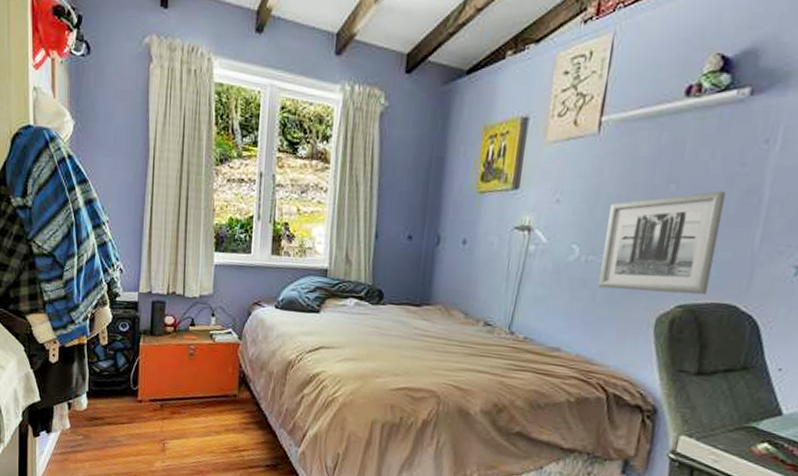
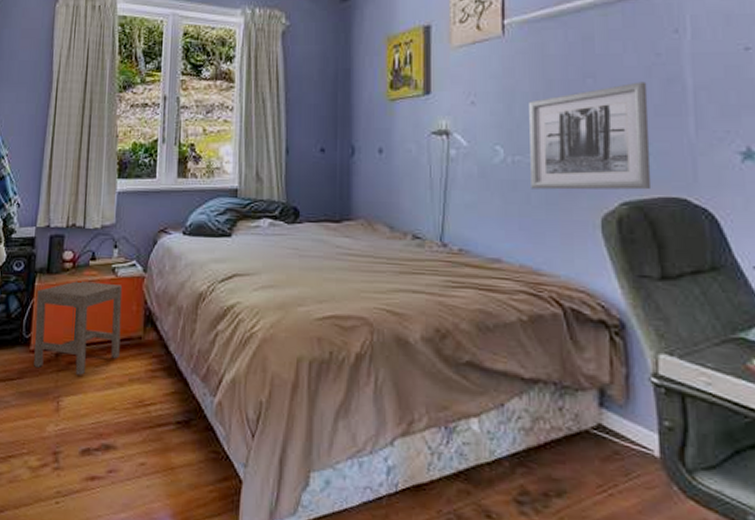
stool: none [141,343,220,423] -> present [33,281,123,375]

